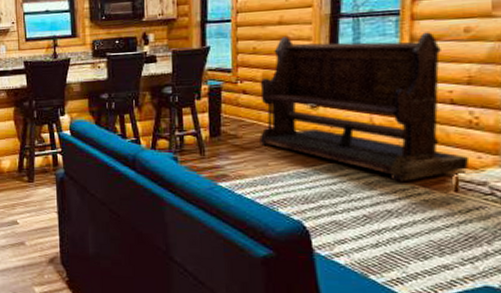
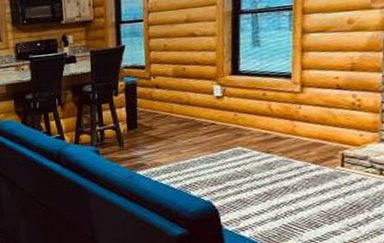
bench: present [259,32,470,183] -> none [171,24,353,161]

